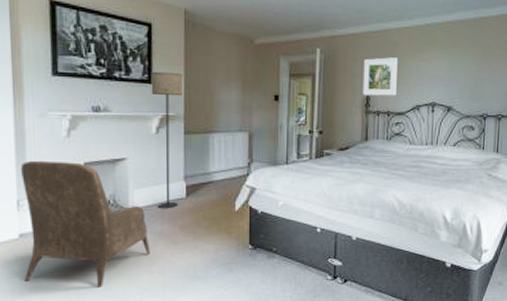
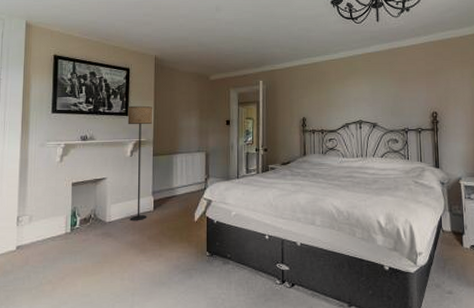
armchair: present [21,160,150,287] -> none [18,182,123,294]
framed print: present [362,57,398,96] -> none [299,85,328,117]

